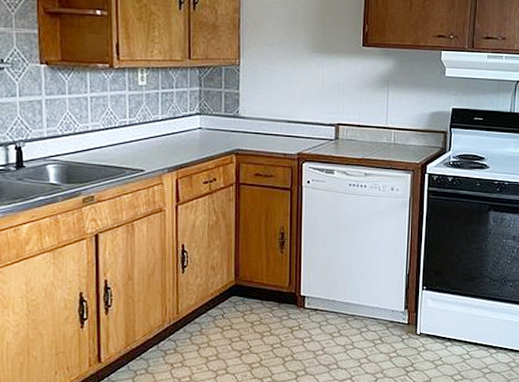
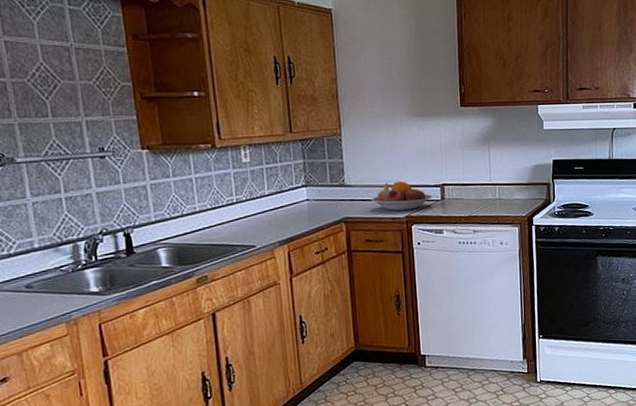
fruit bowl: none [264,117,327,147] -> present [371,181,433,211]

